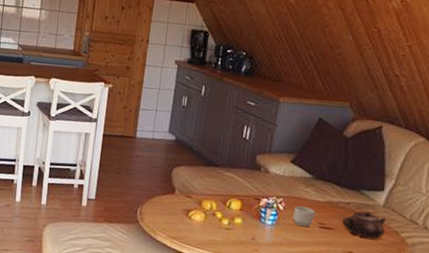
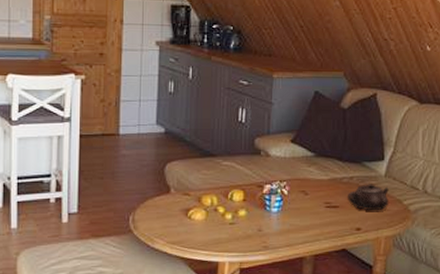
mug: present [293,206,316,227] -> none [299,188,321,209]

